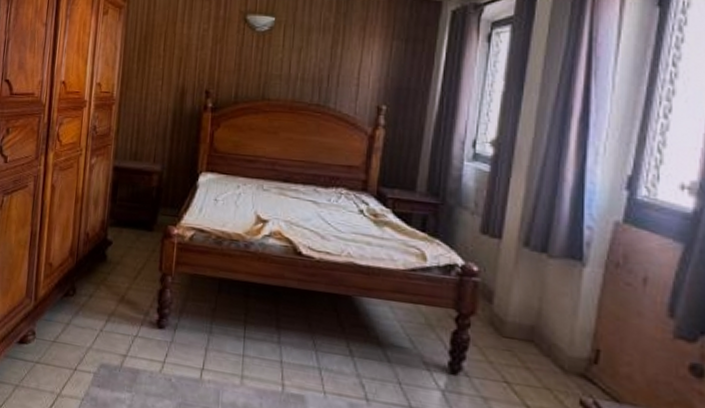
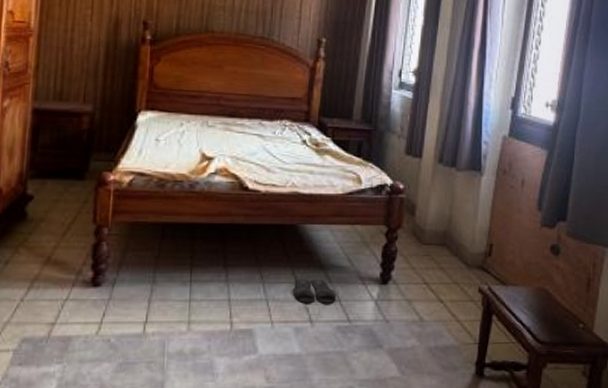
slippers: none [347,351,395,386] -> present [292,278,335,305]

